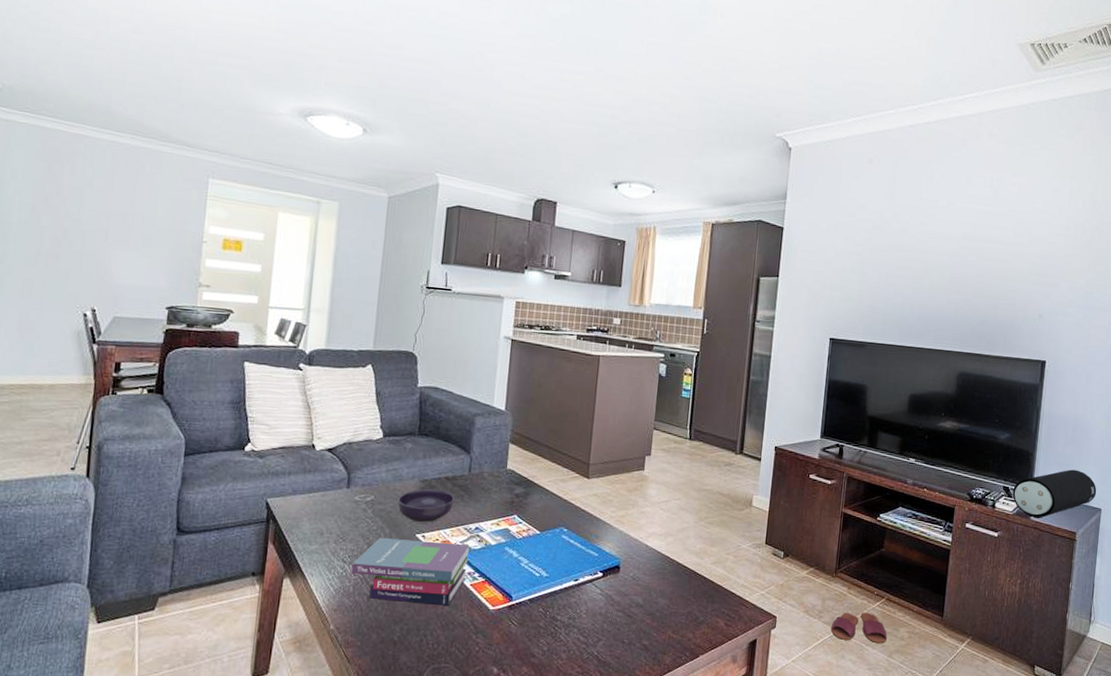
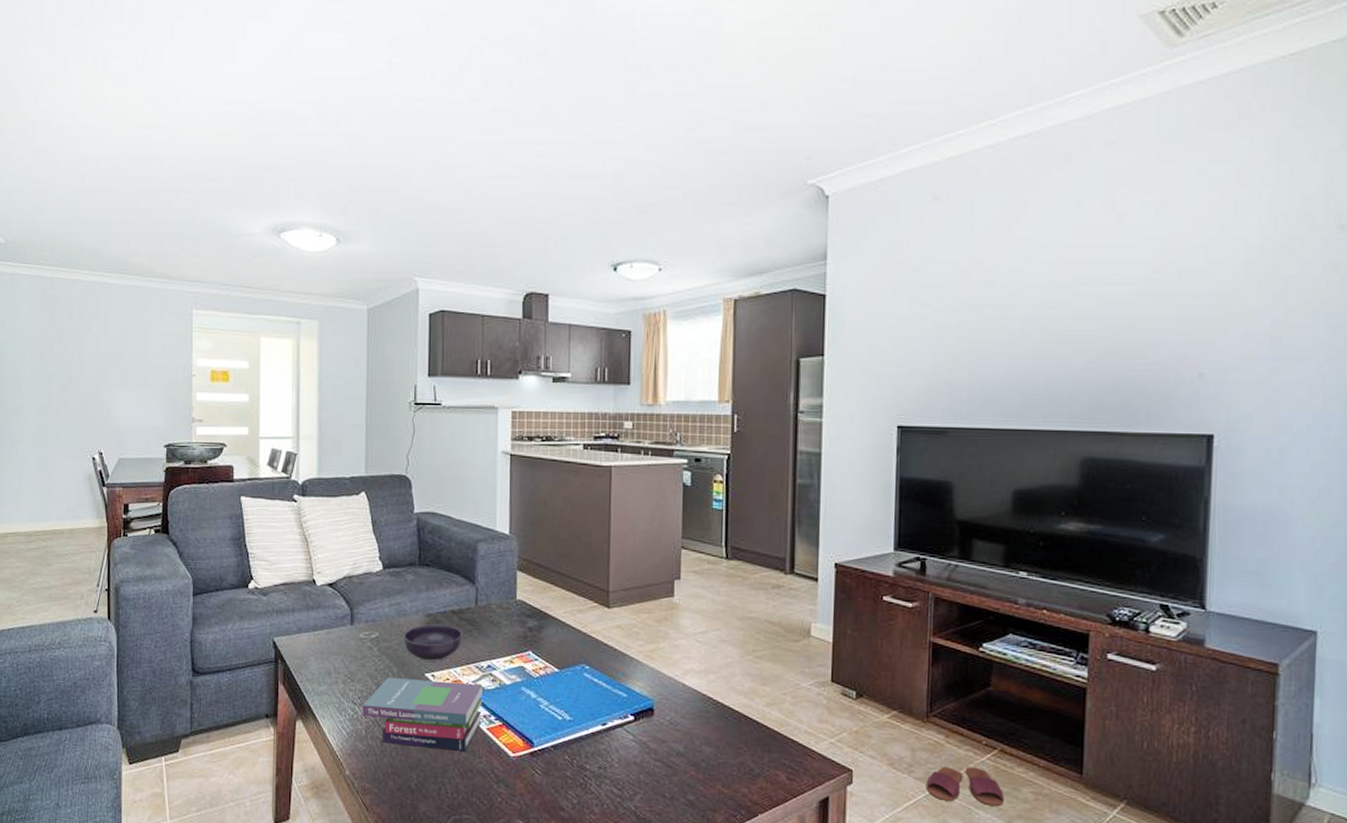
speaker: present [1012,469,1097,517] -> none [1175,579,1308,644]

